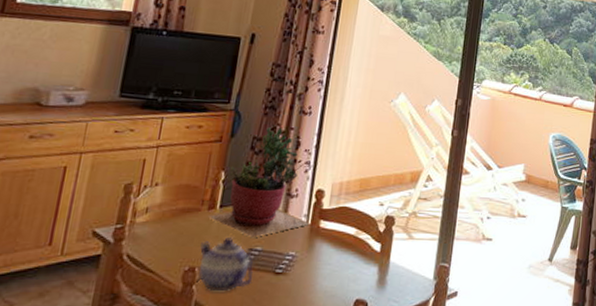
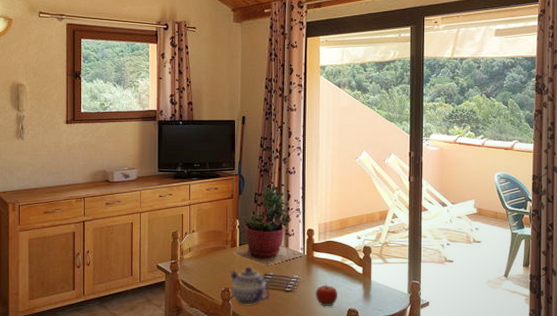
fruit: none [314,265,344,296] -> present [315,284,337,307]

